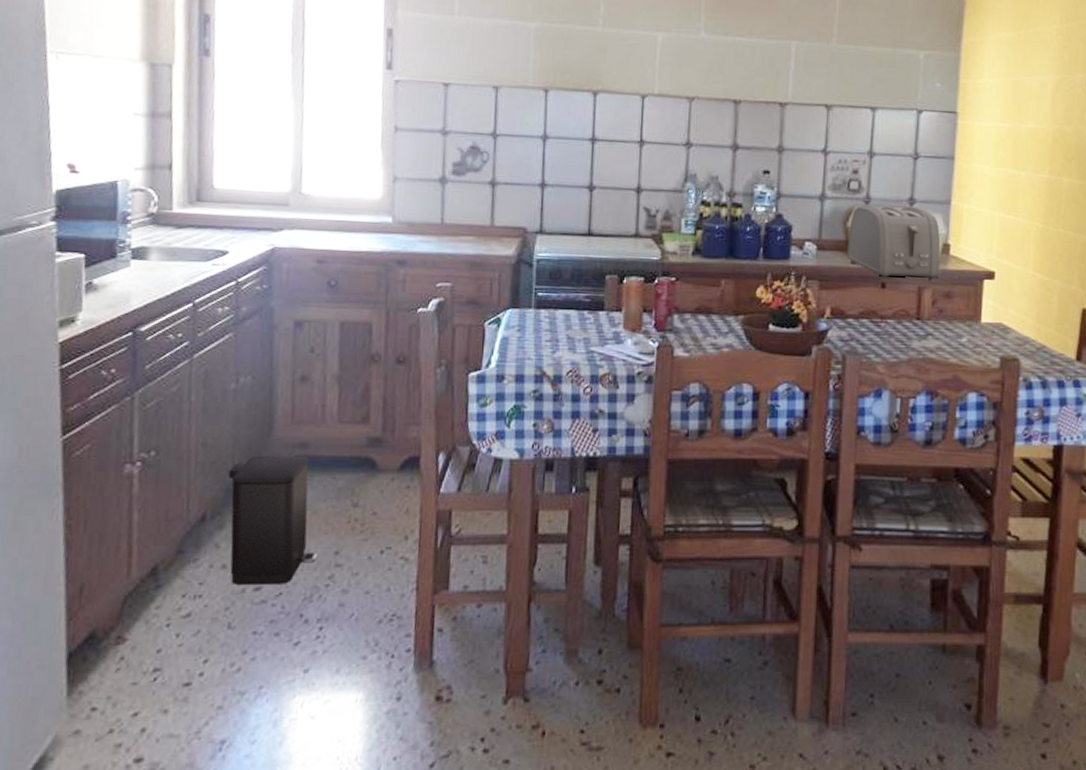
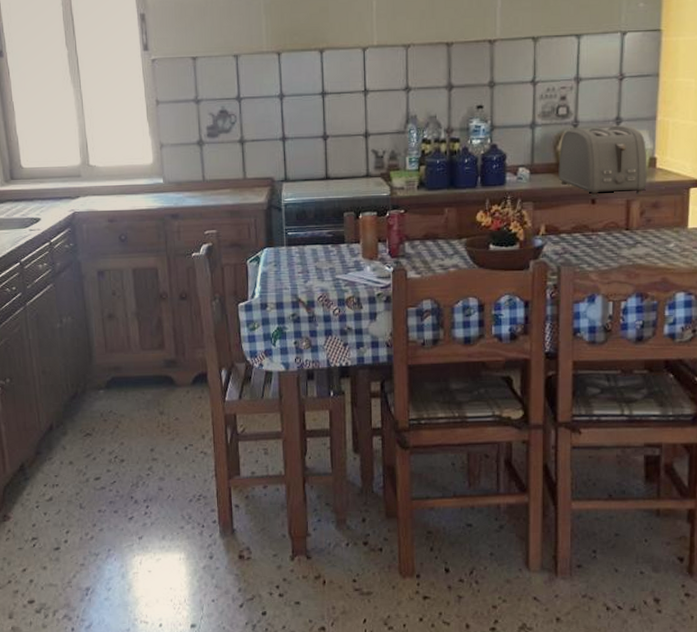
pedal bin: present [228,455,319,586] -> none [64,377,139,477]

